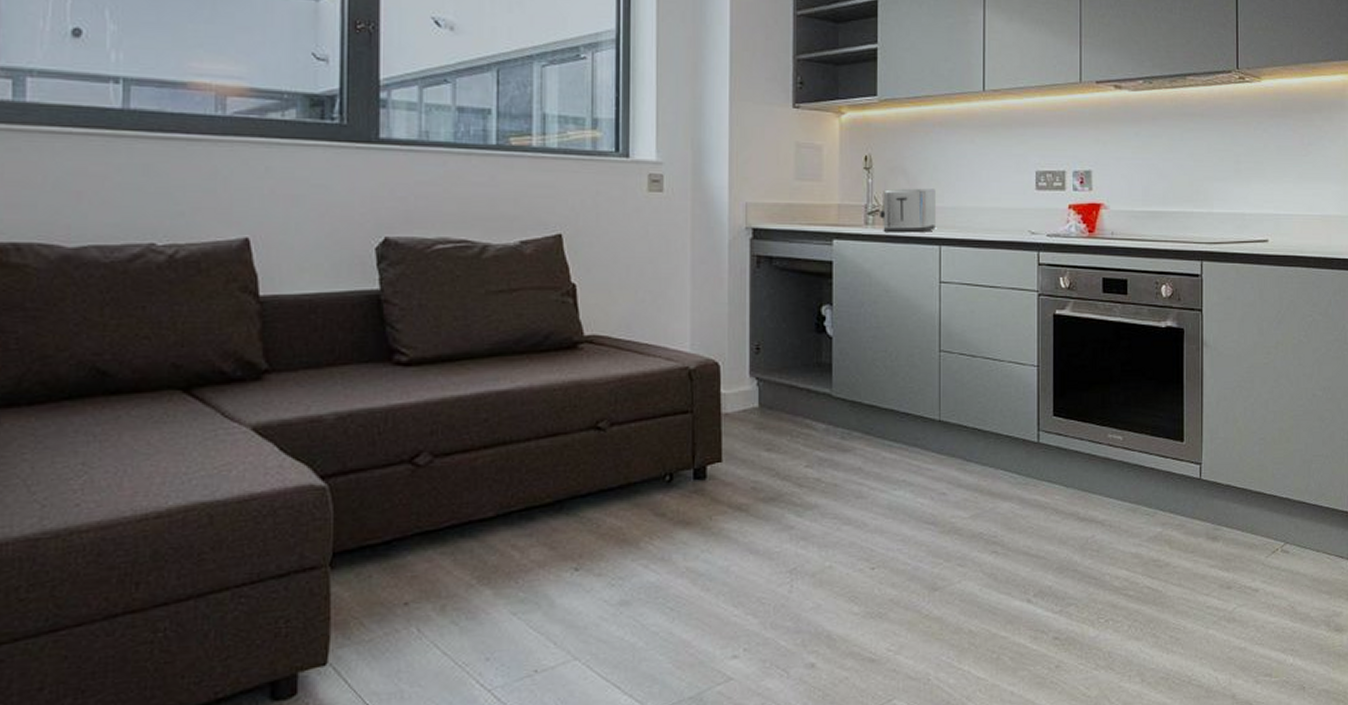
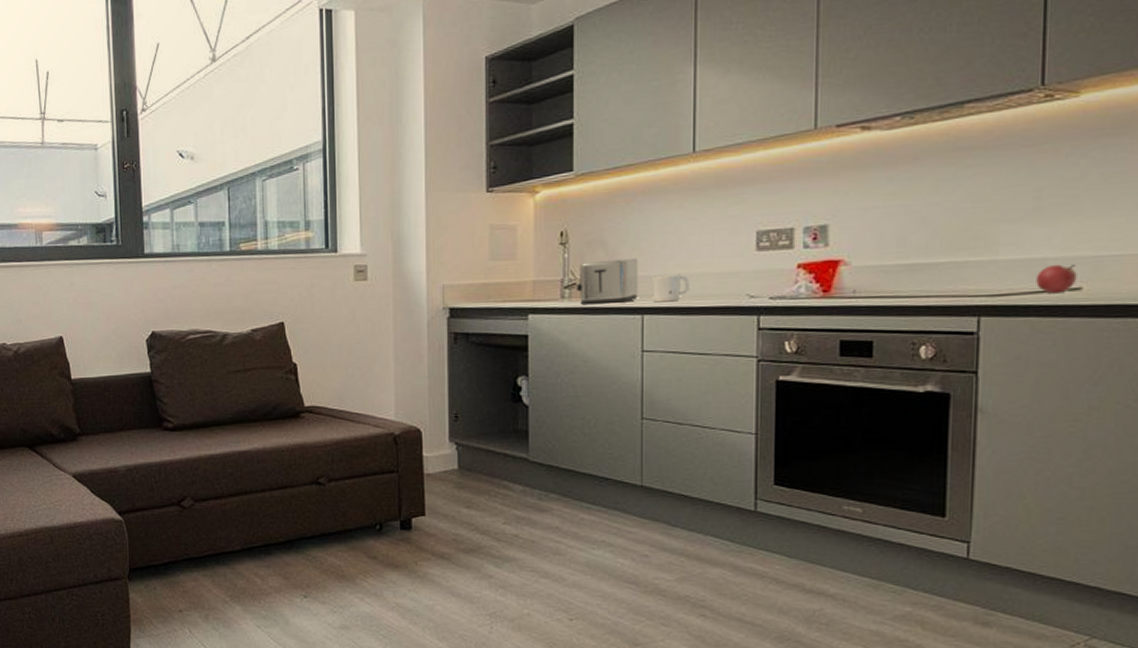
mug: none [947,207,981,234] -> present [650,274,690,303]
fruit: none [1239,219,1265,244] -> present [1036,264,1077,294]

